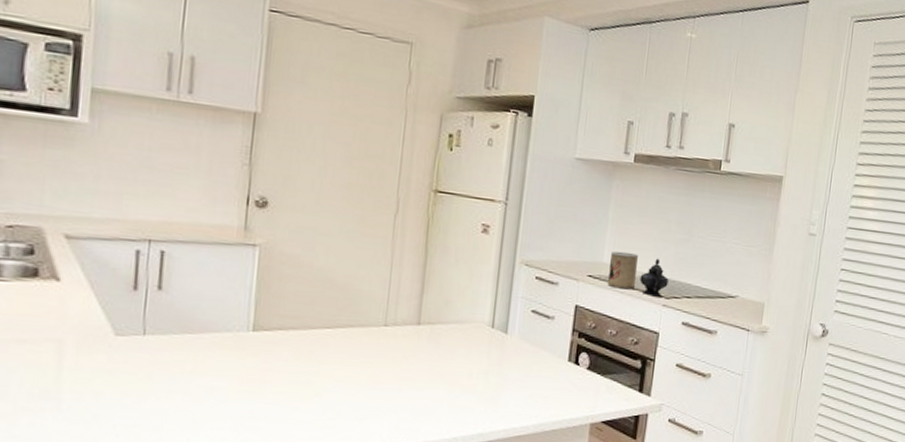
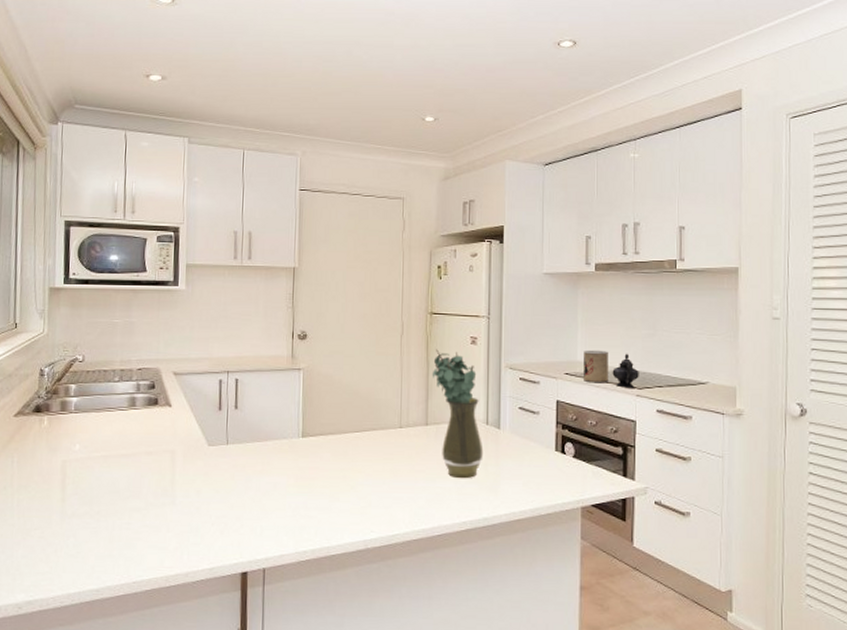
vase: none [430,235,486,389] -> present [432,349,484,479]

